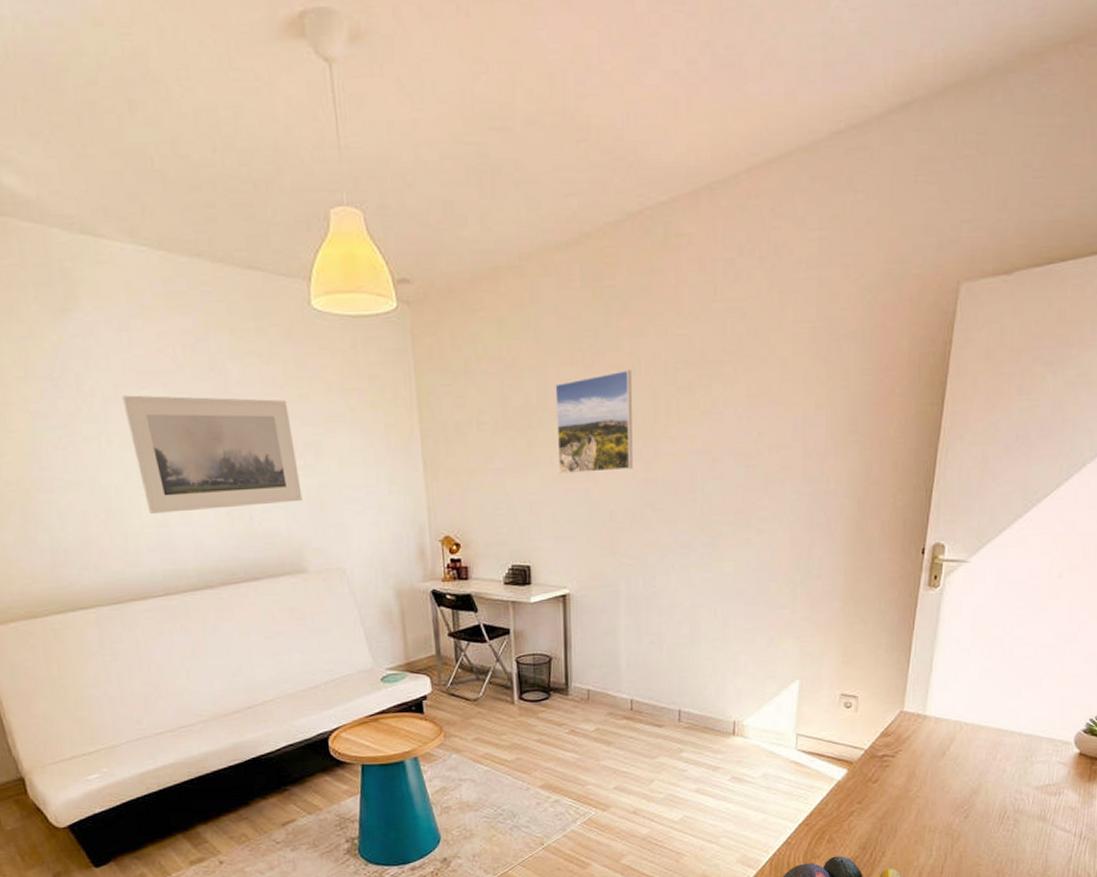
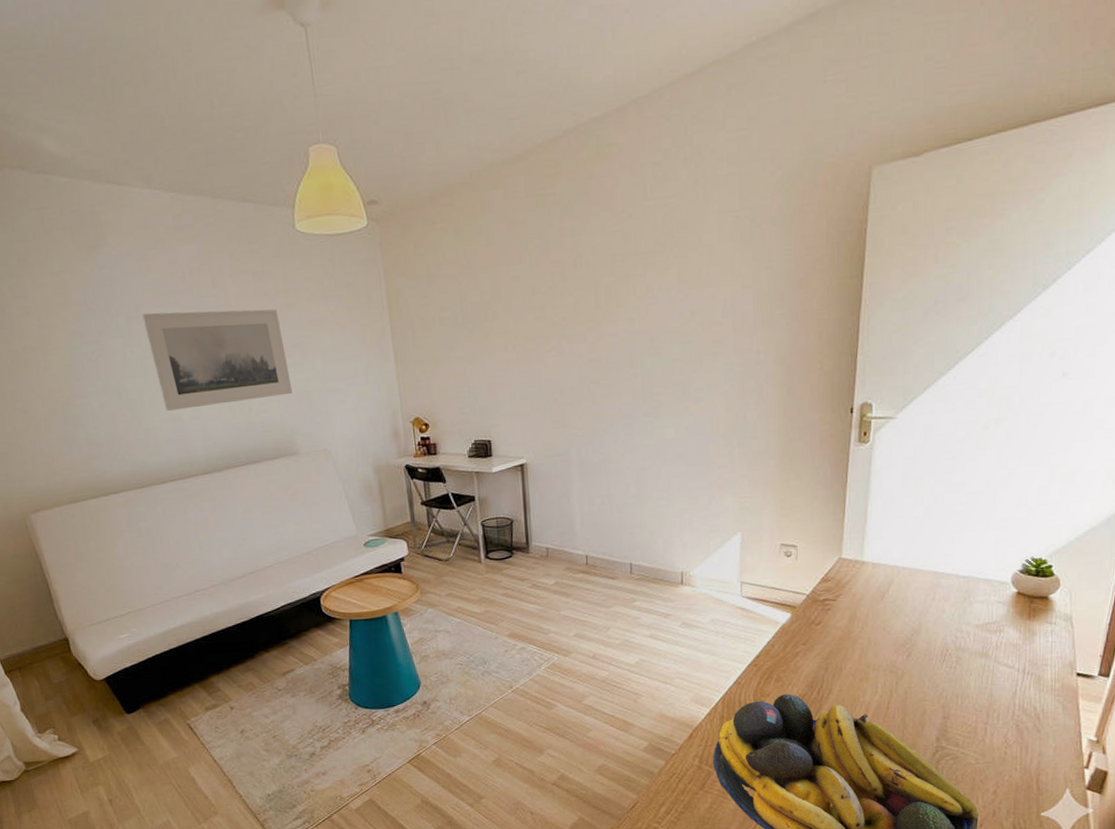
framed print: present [555,370,633,475] -> none [506,264,579,360]

